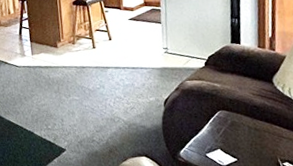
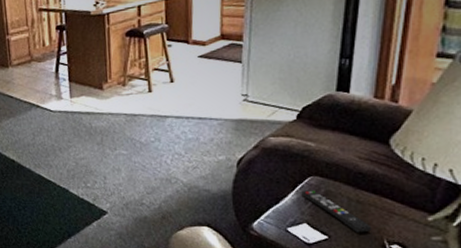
remote control: none [213,122,269,155] -> present [301,190,372,233]

